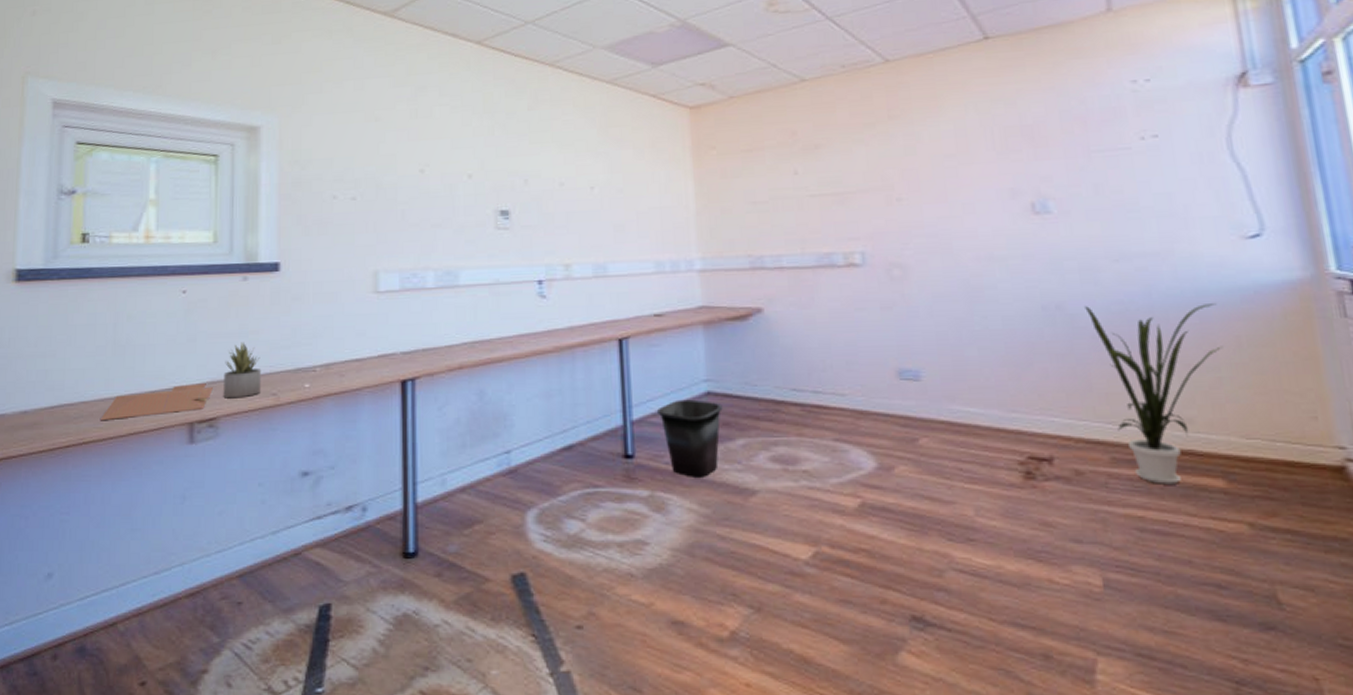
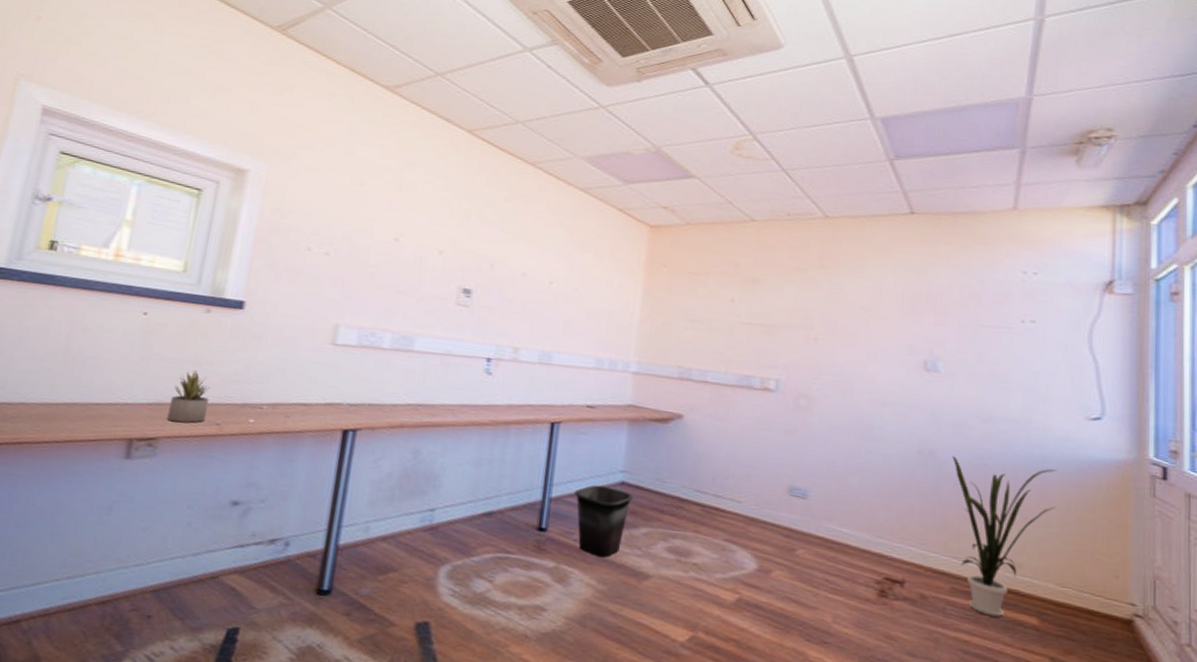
papers: present [100,383,213,421] -> none [37,401,158,428]

